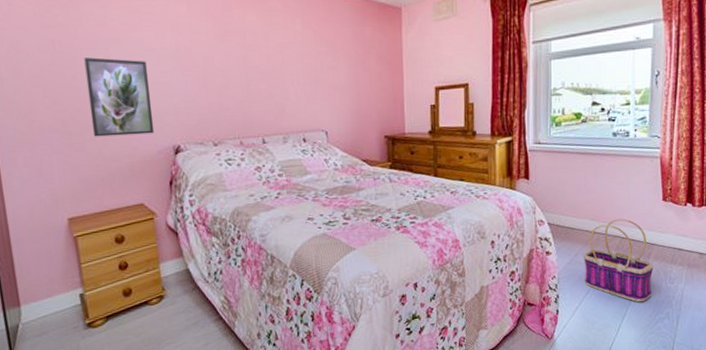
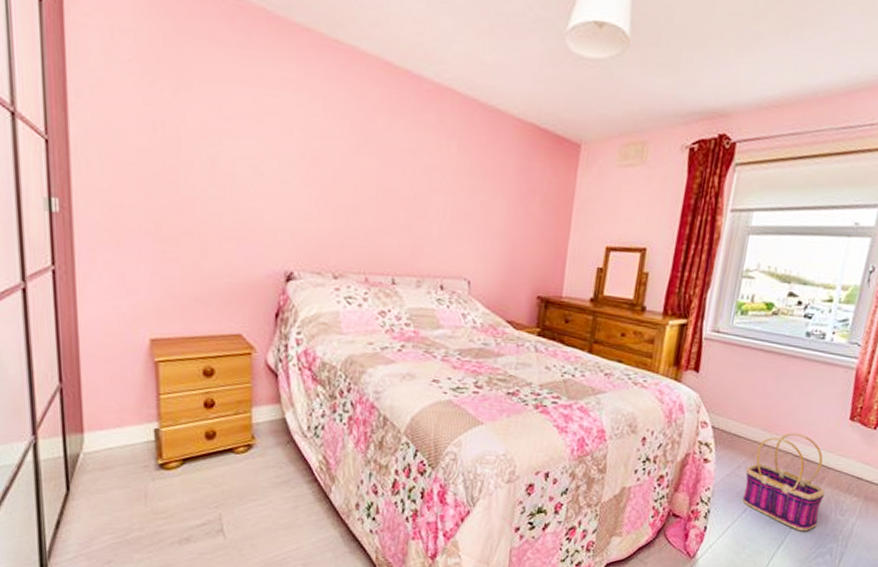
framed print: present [84,57,155,137] -> none [190,149,265,253]

